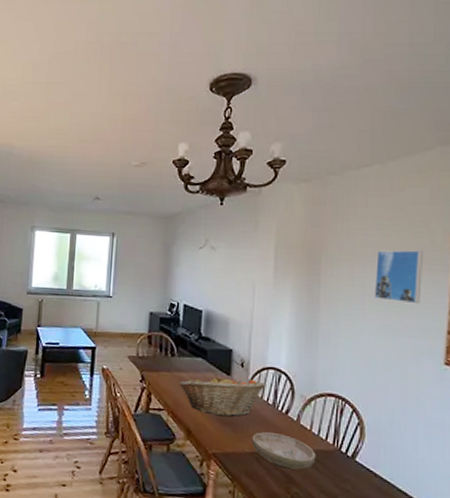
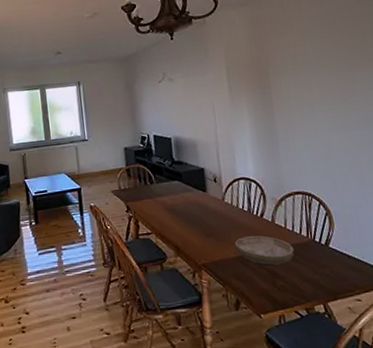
fruit basket: present [179,374,266,416] -> none [161,192,239,230]
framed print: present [374,250,423,304] -> none [317,50,363,100]

